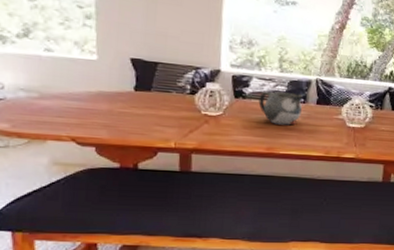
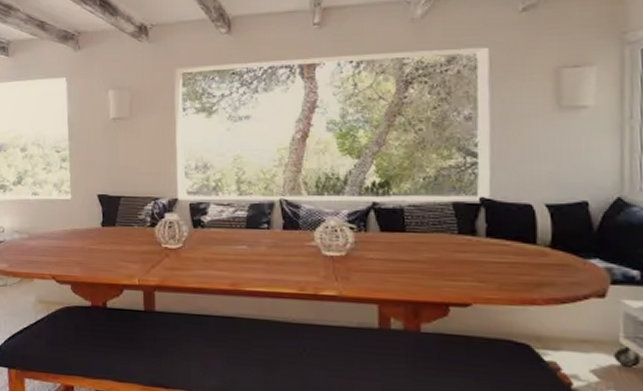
teapot: present [258,91,303,126] -> none [218,218,267,257]

